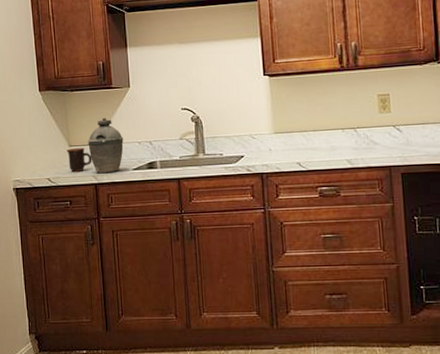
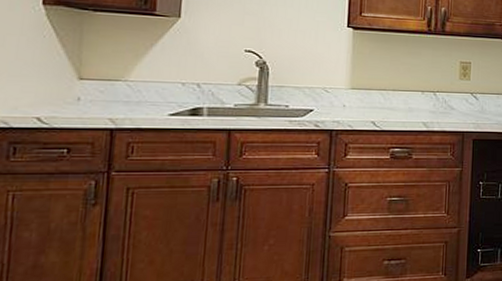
mug: present [67,147,92,173] -> none [74,81,112,113]
kettle: present [88,117,124,174] -> none [108,48,162,117]

